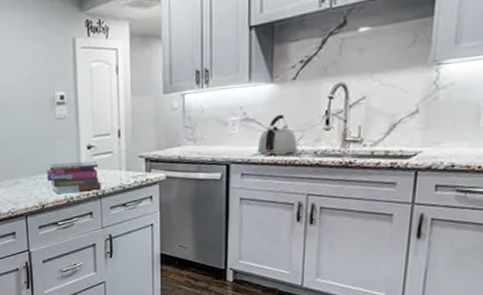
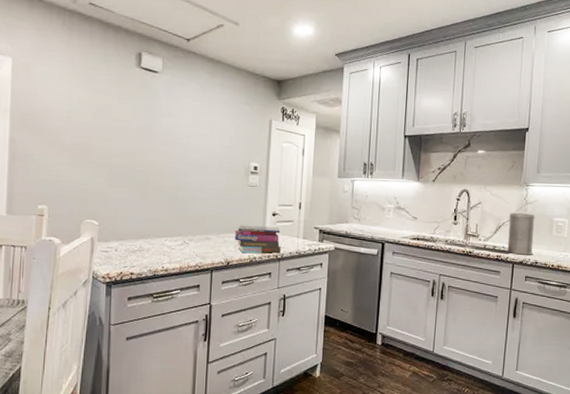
kettle: present [257,114,298,155] -> none [405,207,435,240]
canister: none [407,102,452,159] -> present [507,213,535,256]

